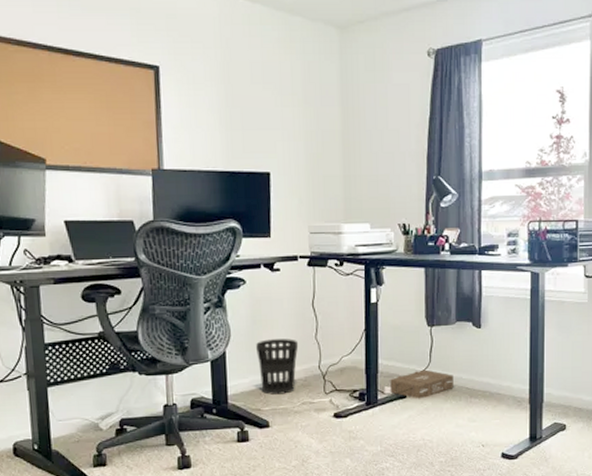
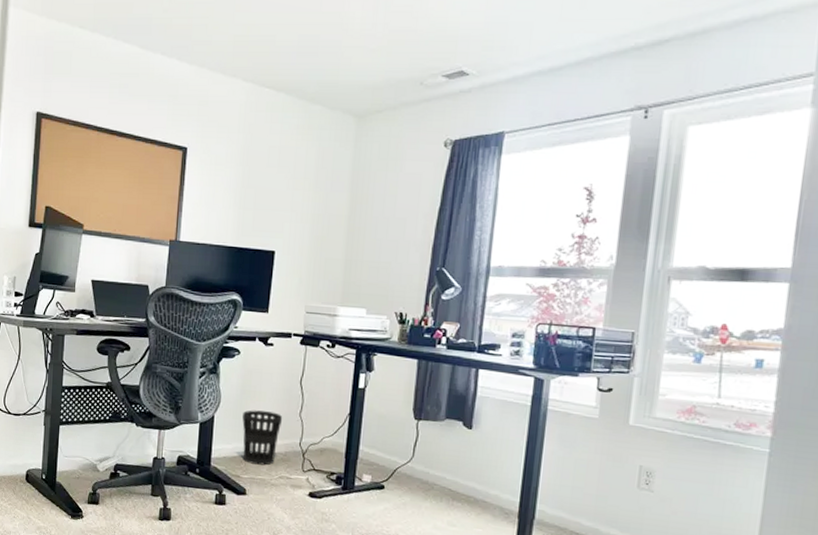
ammunition box: present [390,369,454,399] -> none [368,463,437,493]

